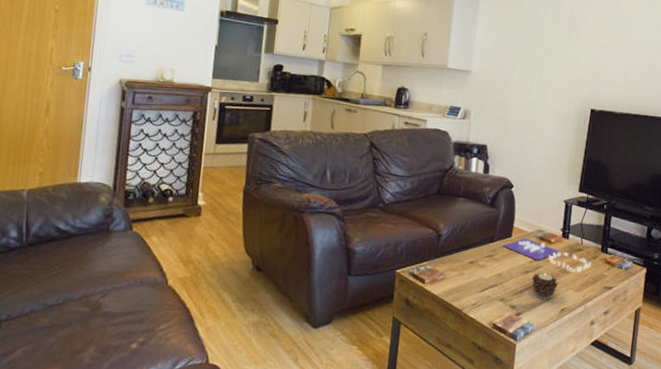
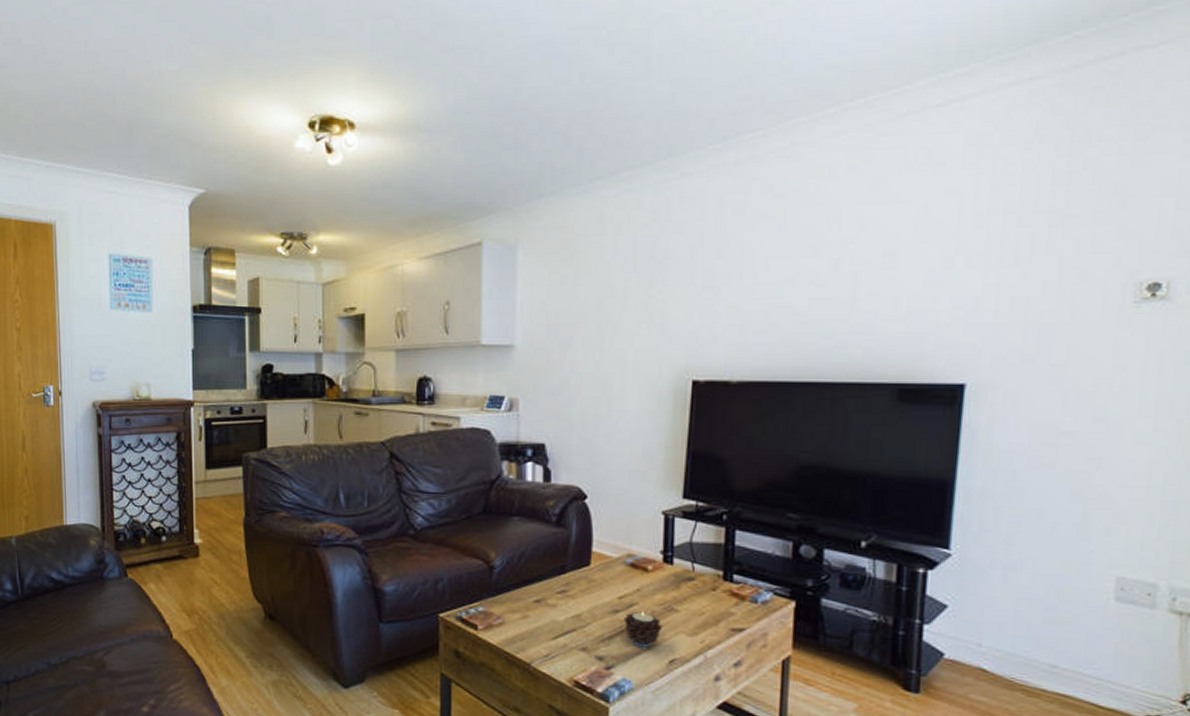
board game: present [502,238,591,273] -> none [578,565,709,611]

